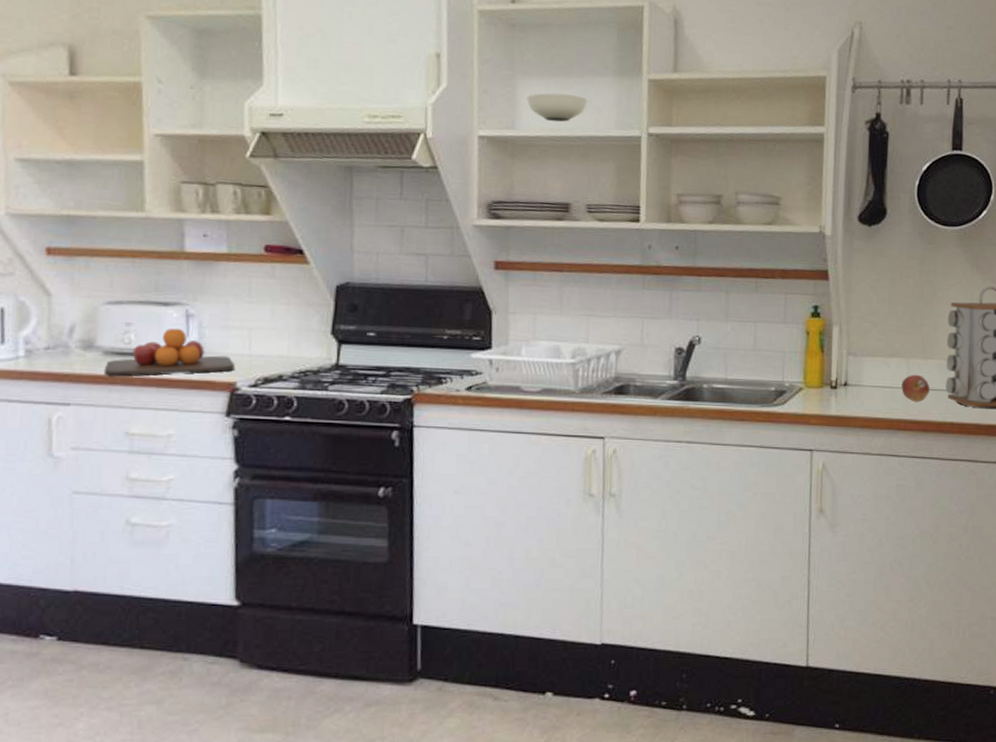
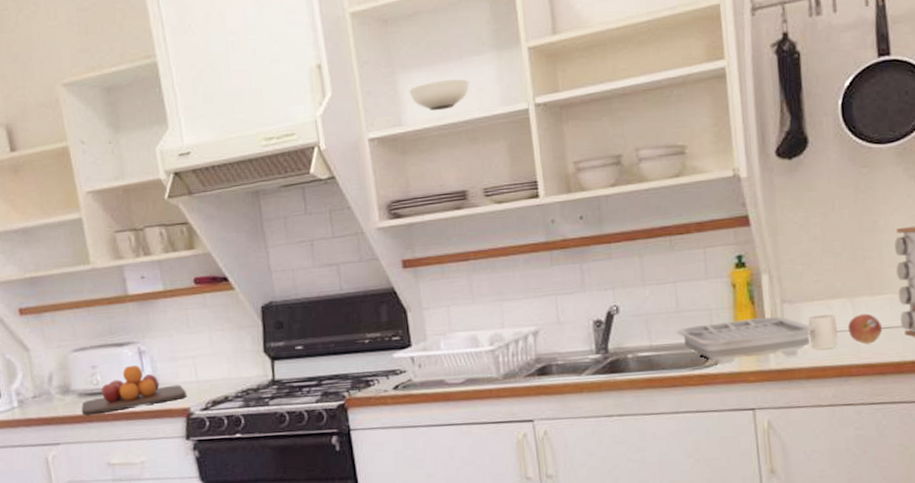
dish rack: none [751,365,874,406] -> present [676,316,815,365]
mug: none [867,370,893,402] -> present [808,313,838,350]

